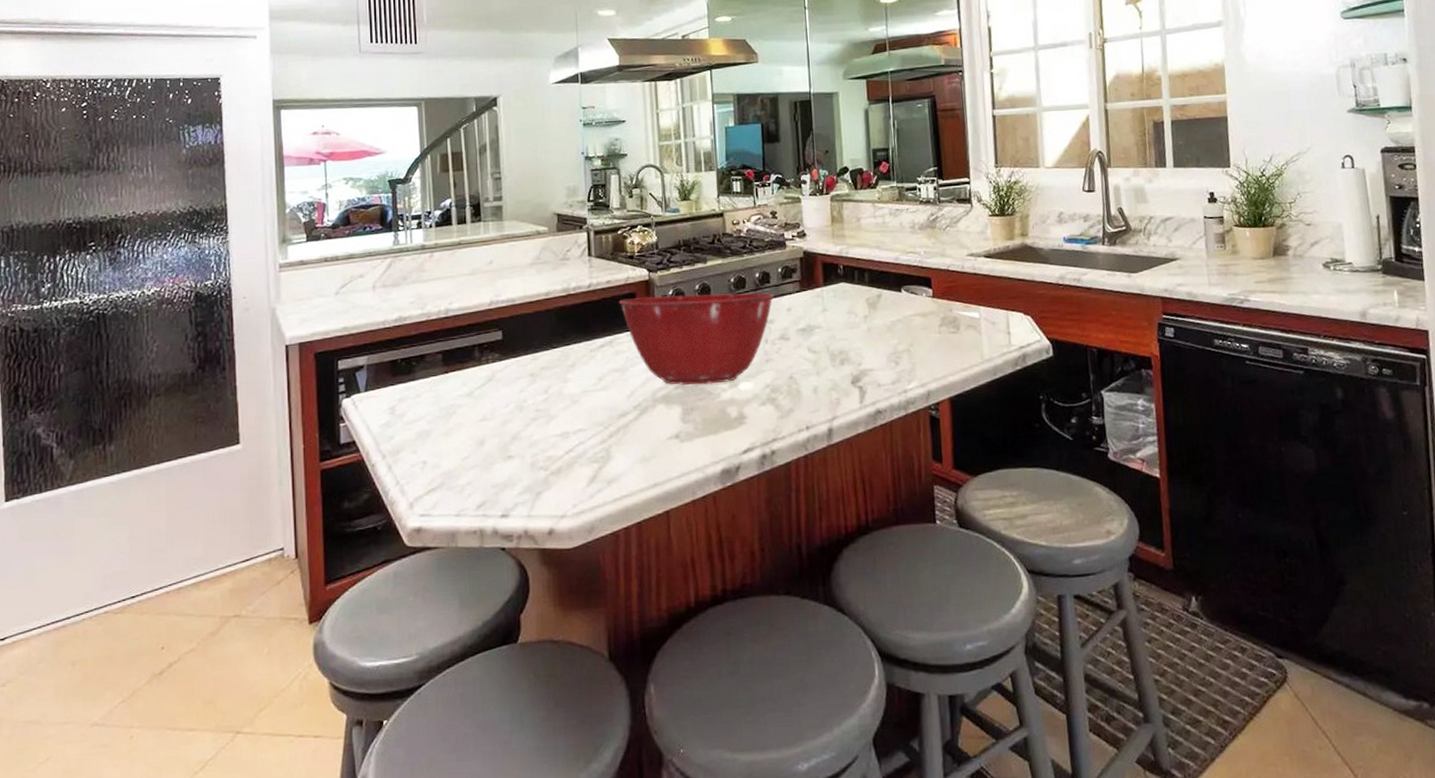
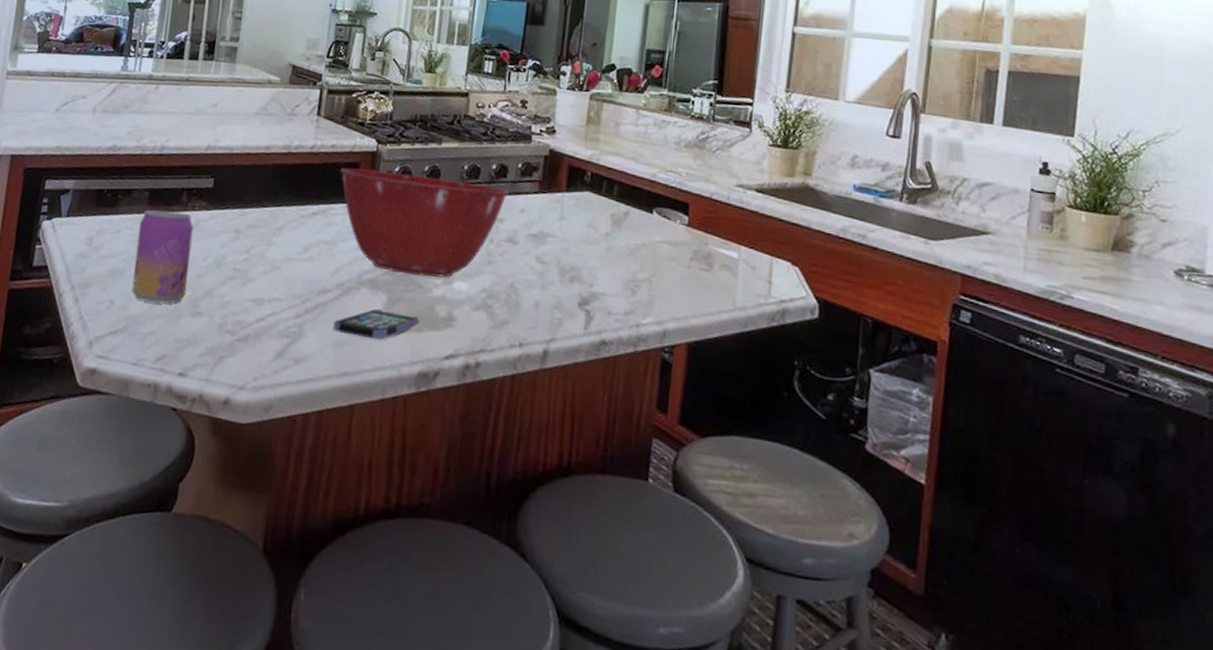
beverage can: none [438,367,494,456] -> present [131,210,194,304]
smartphone: none [637,420,715,449] -> present [333,309,420,341]

